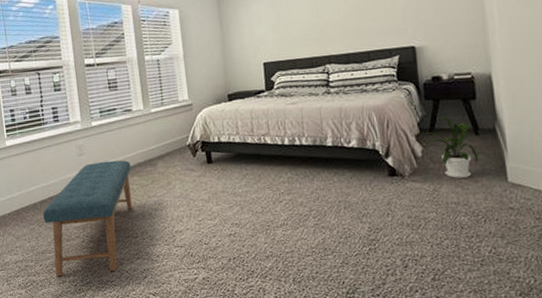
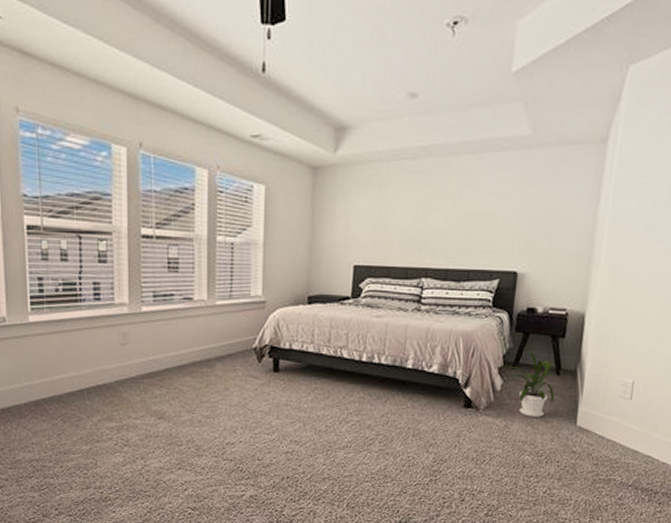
bench: present [43,160,133,277] -> none [70,355,183,482]

